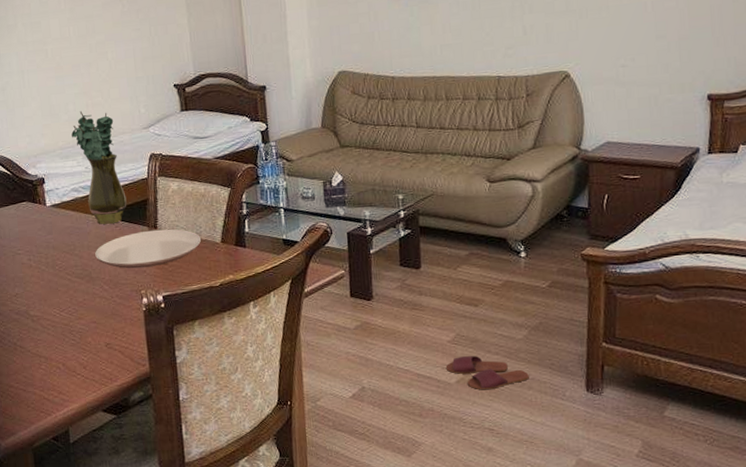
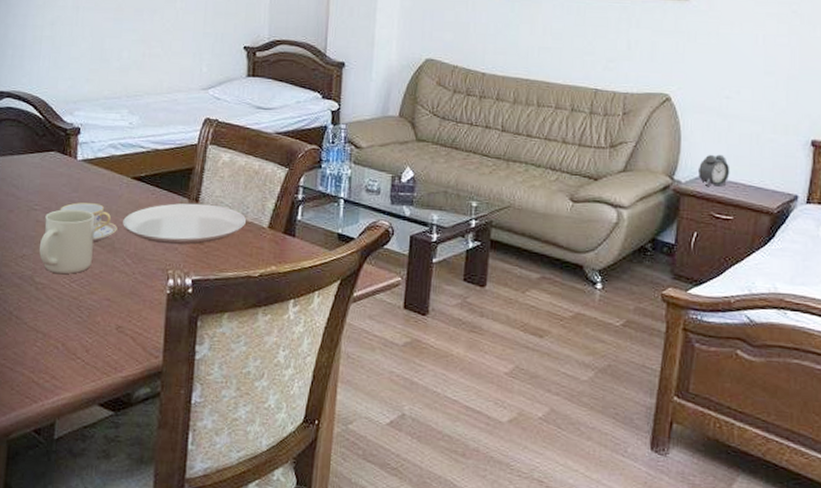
mug: none [28,248,76,306] -> present [38,208,95,275]
teacup: none [39,241,92,276] -> present [59,202,118,243]
vase: present [71,111,127,224] -> none [120,60,170,190]
slippers: present [445,355,529,390] -> none [498,392,590,435]
alarm clock: none [603,120,633,151] -> present [698,154,730,187]

